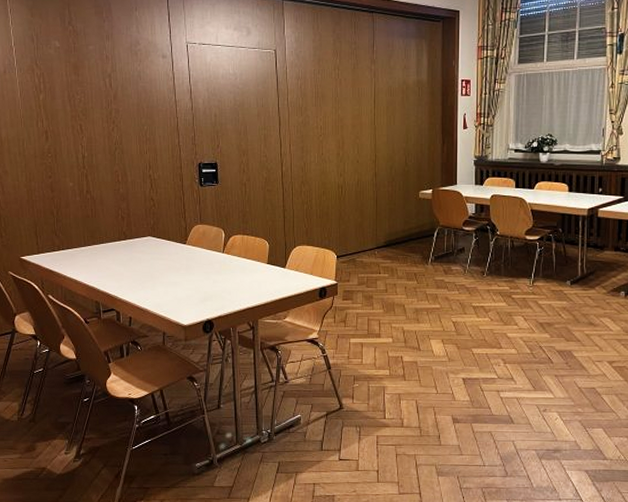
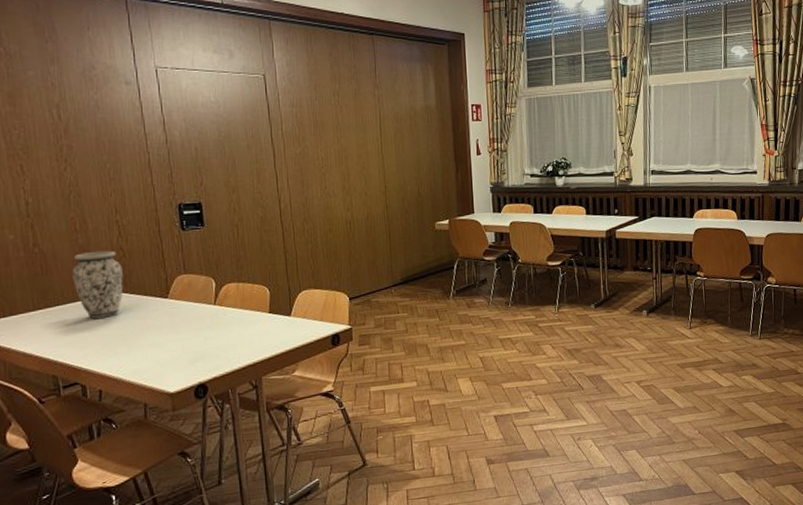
vase: none [114,200,152,257] -> present [72,250,123,319]

